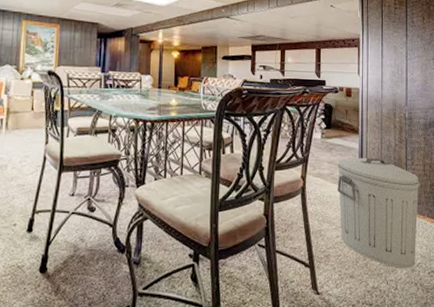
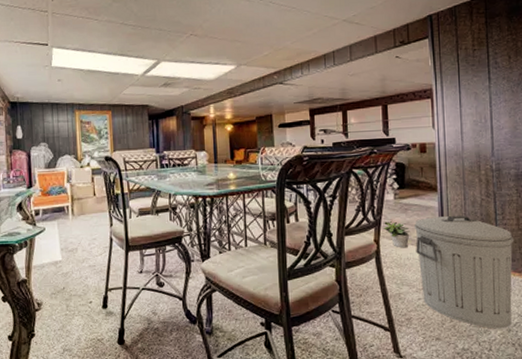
potted plant: none [310,158,333,186] -> present [383,220,410,248]

